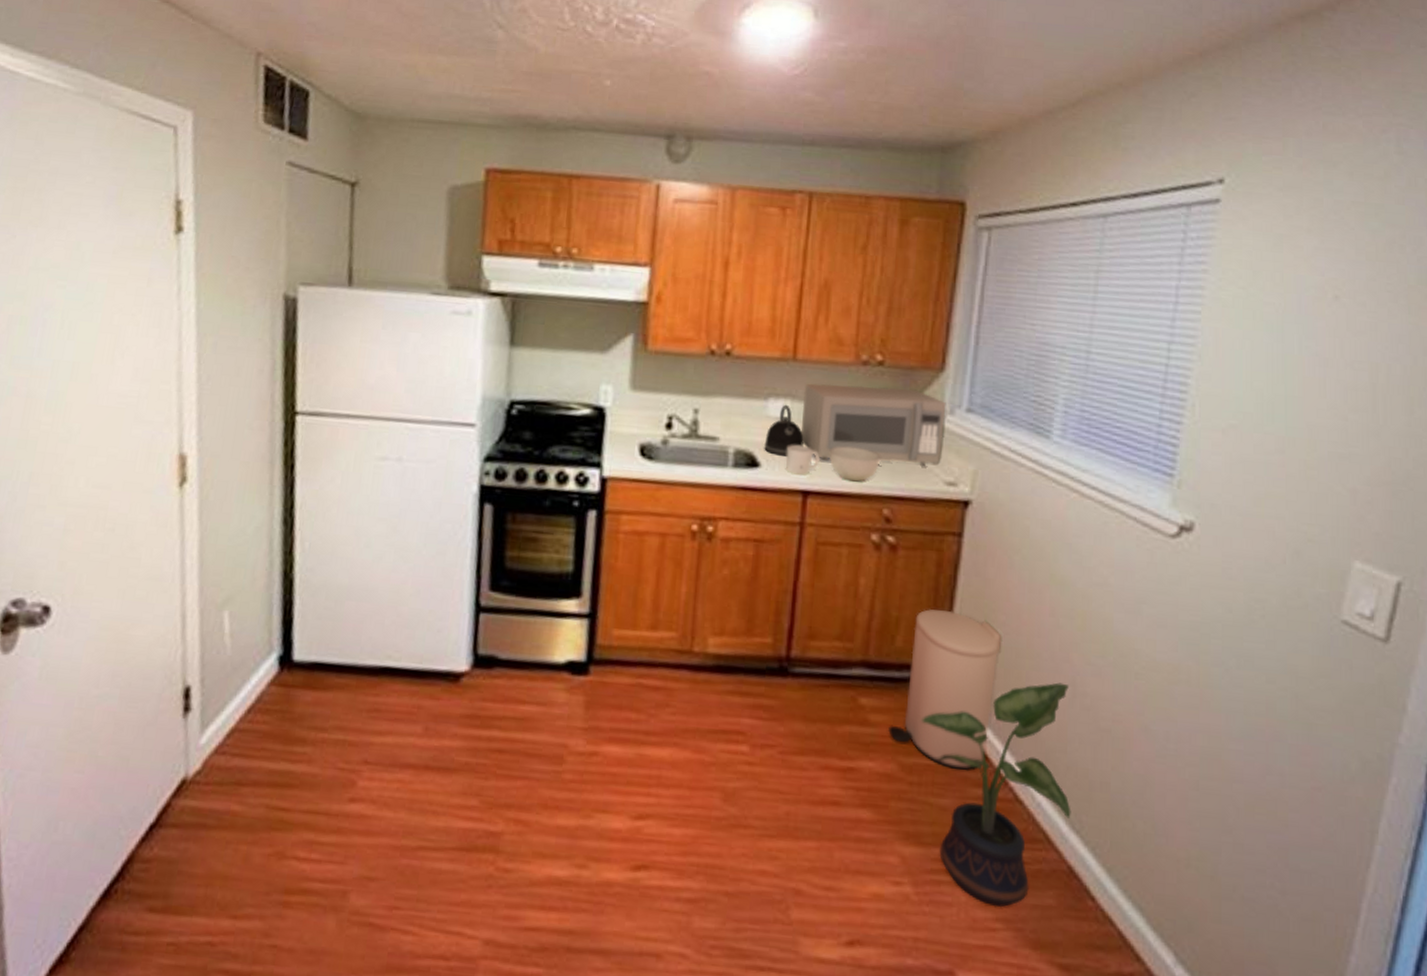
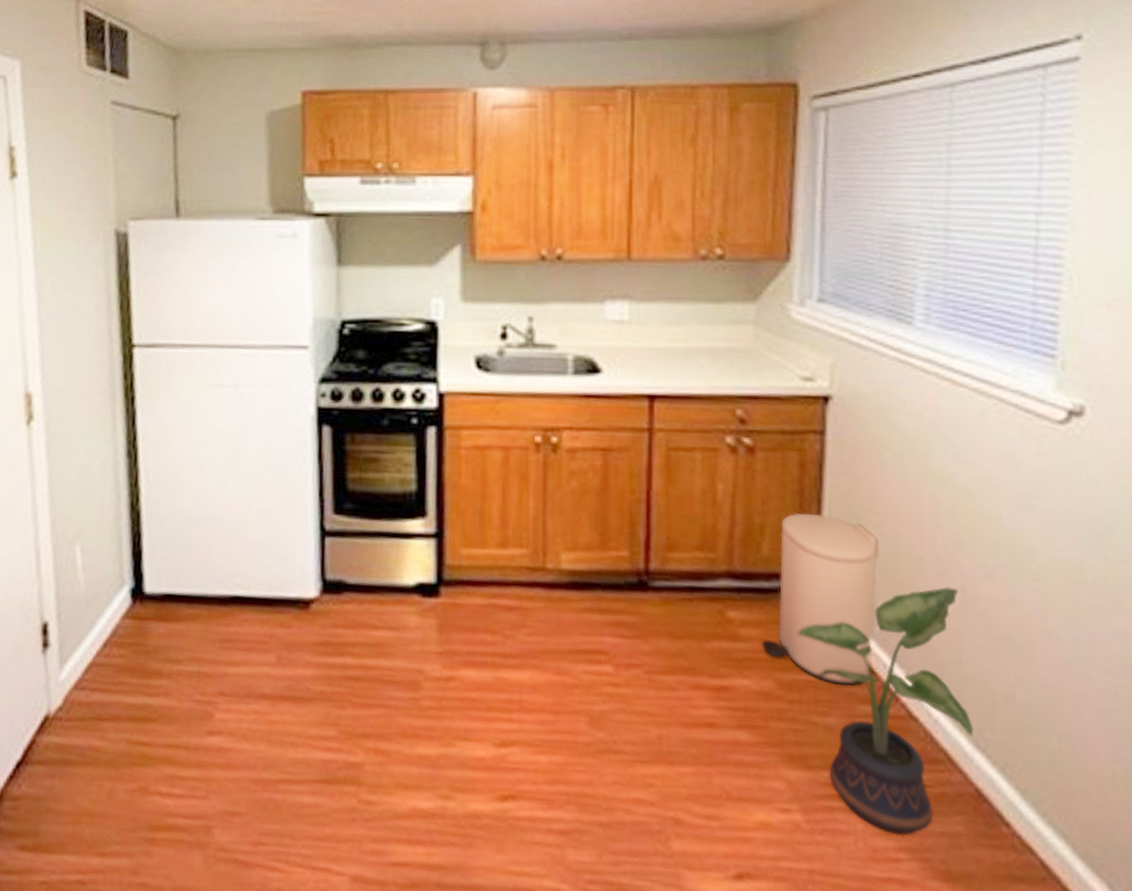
kettle: present [764,404,804,456] -> none [604,306,646,360]
mug: present [786,445,821,476] -> none [628,348,665,380]
microwave: present [801,383,946,466] -> none [641,281,796,362]
bowl: present [829,446,881,482] -> none [673,346,730,383]

